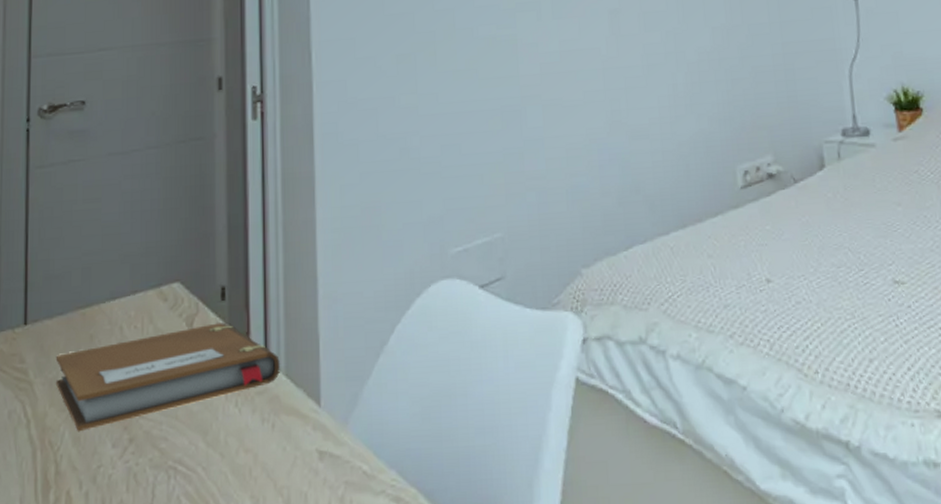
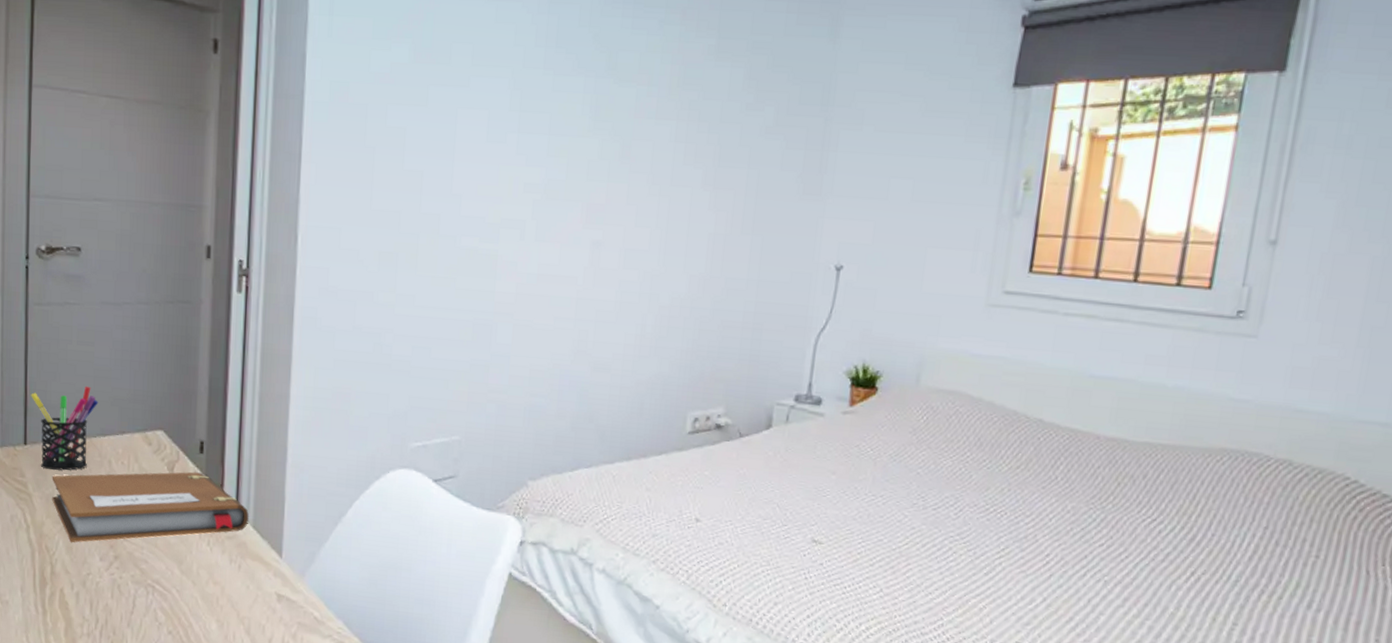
pen holder: none [32,246,107,349] -> present [31,386,99,471]

